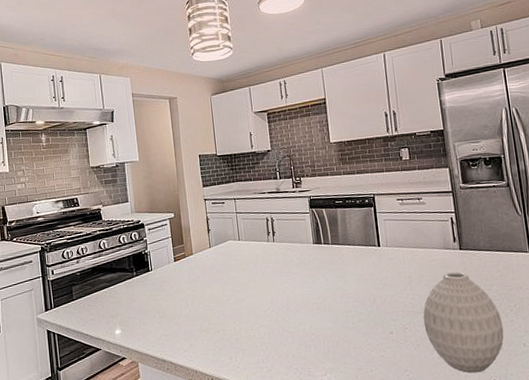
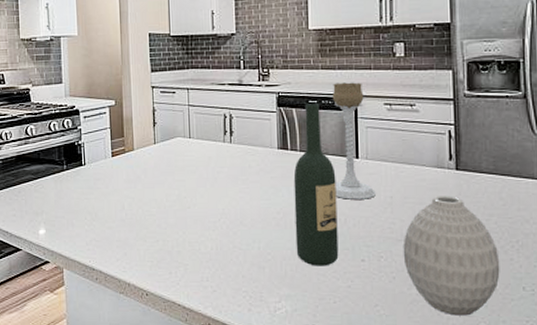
wine bottle: none [328,203,371,341] -> present [293,103,339,266]
candle holder: none [354,183,397,282] -> present [332,82,376,199]

